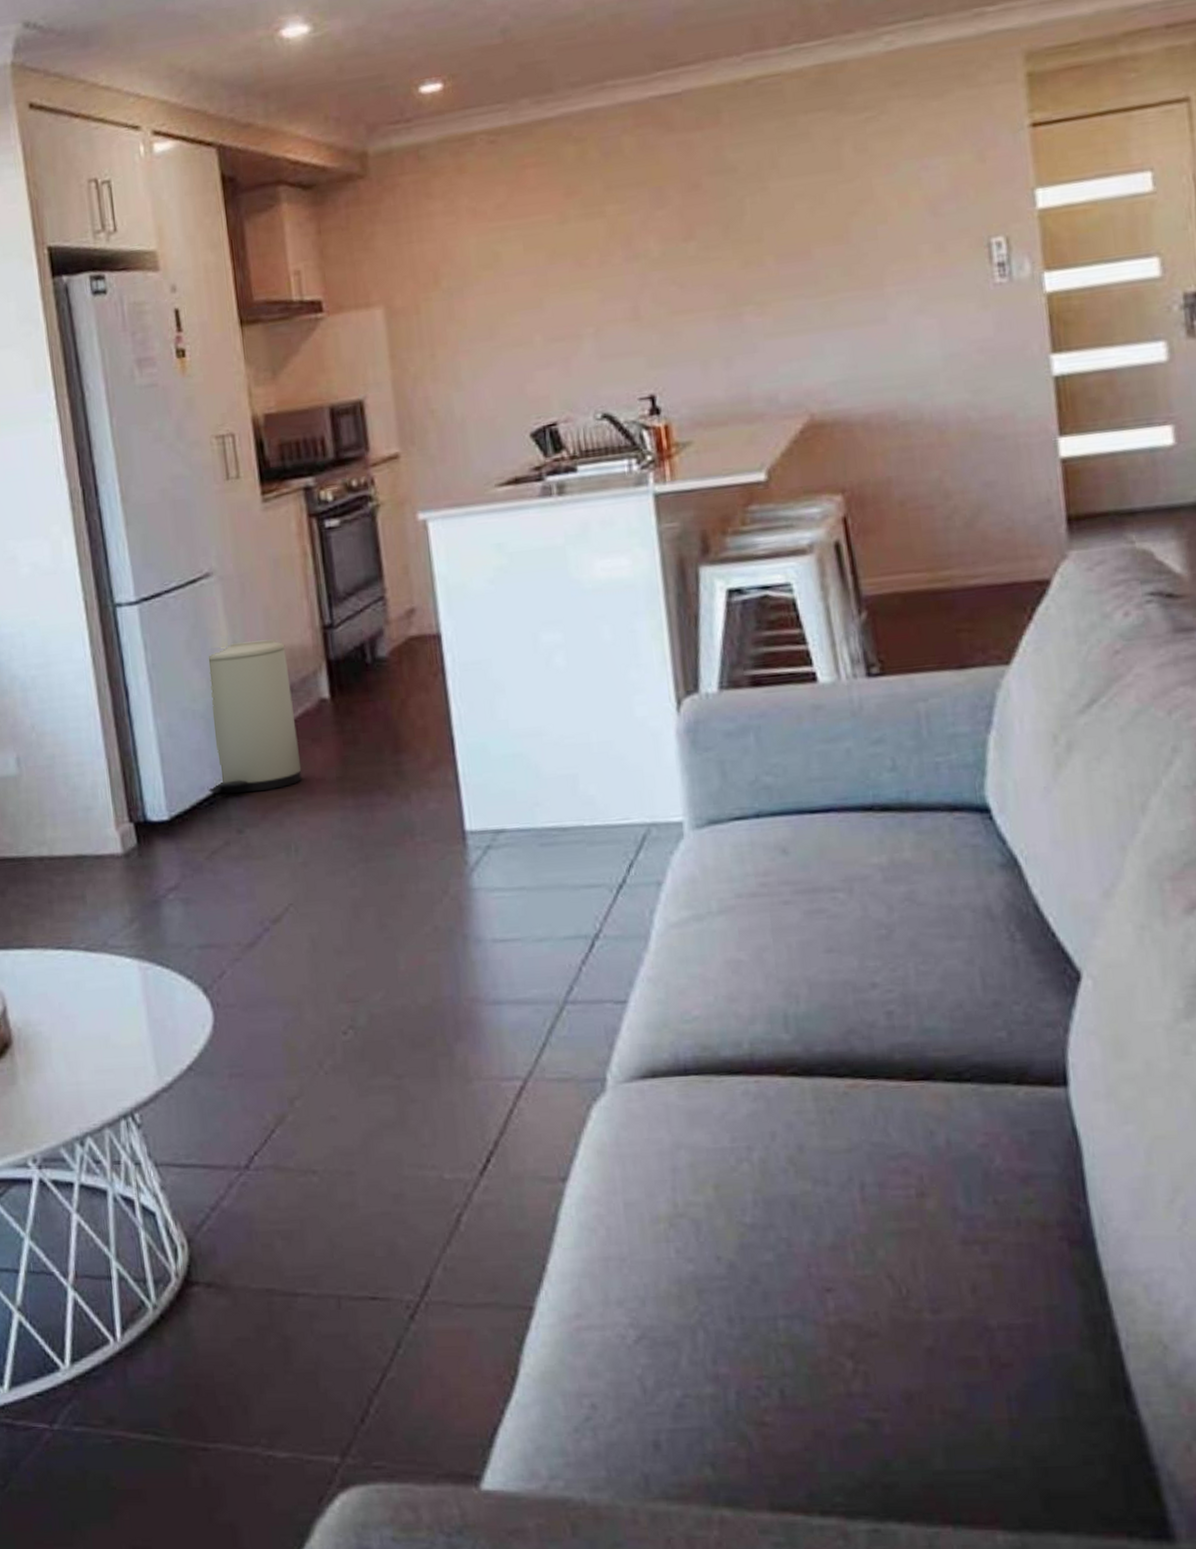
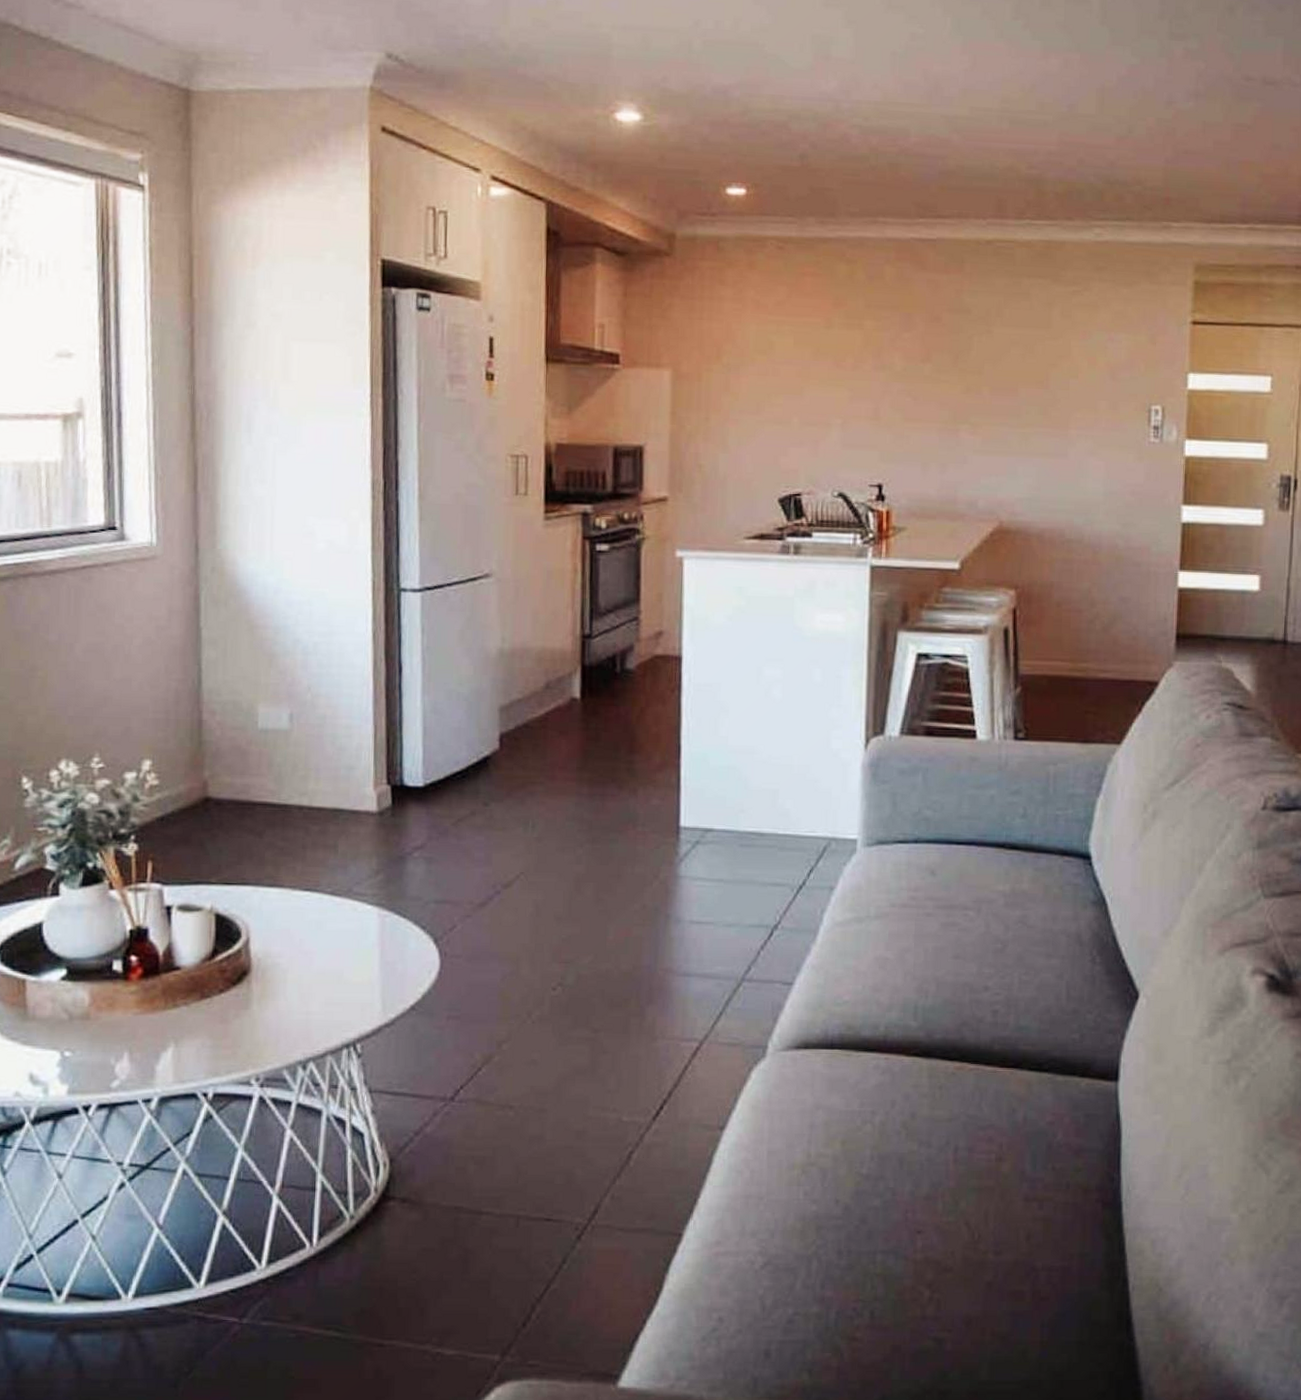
pedal bin: present [207,639,302,794] -> none [462,639,548,772]

